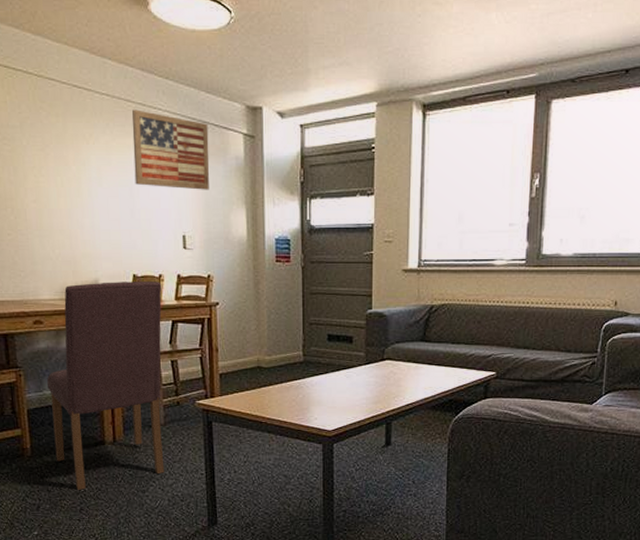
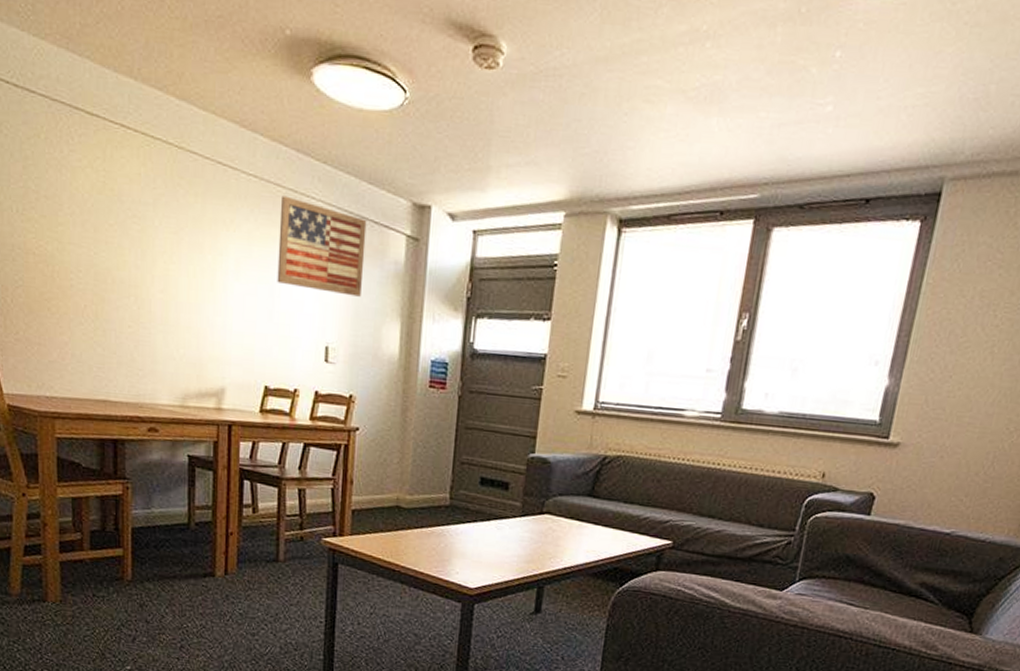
dining chair: present [47,281,165,490] -> none [157,391,296,625]

